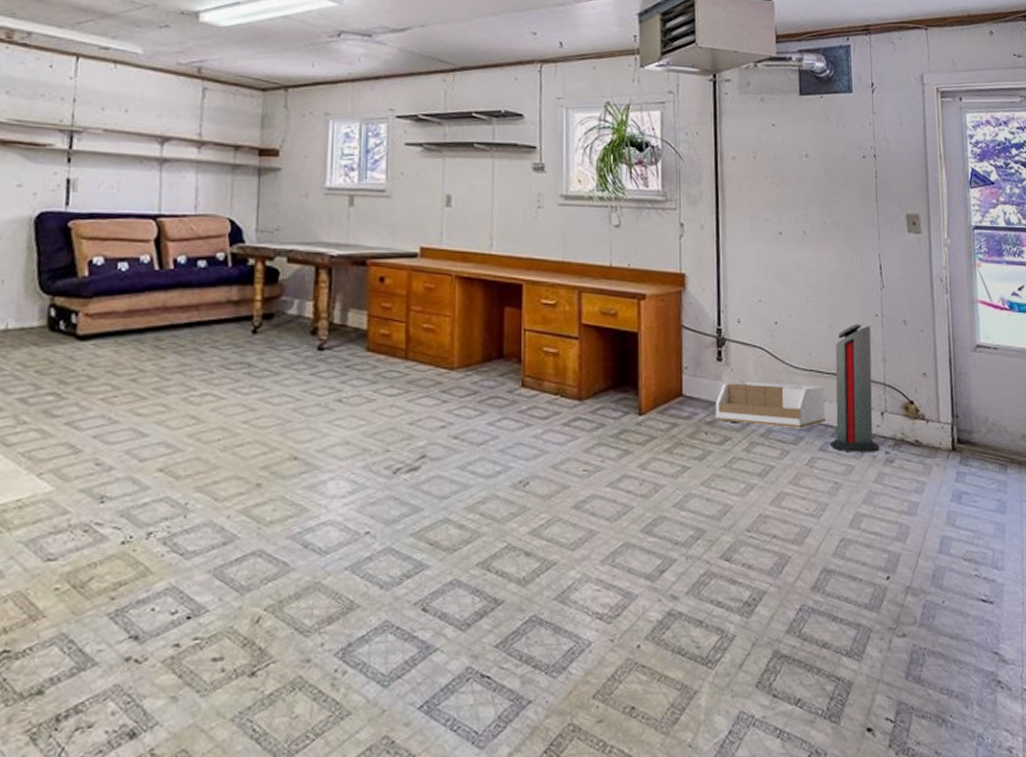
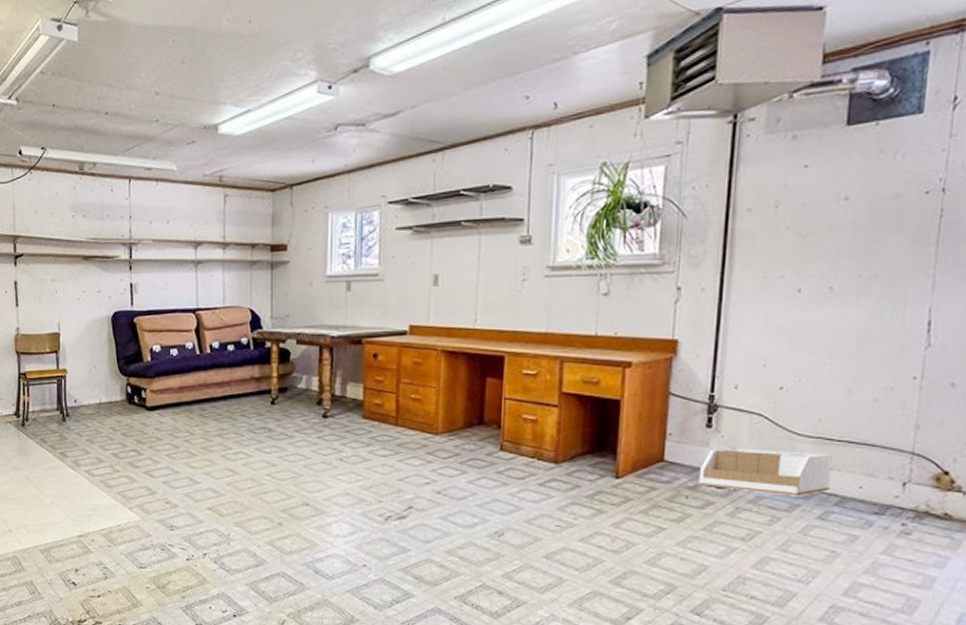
air purifier: present [830,324,880,452] -> none [832,388,904,523]

